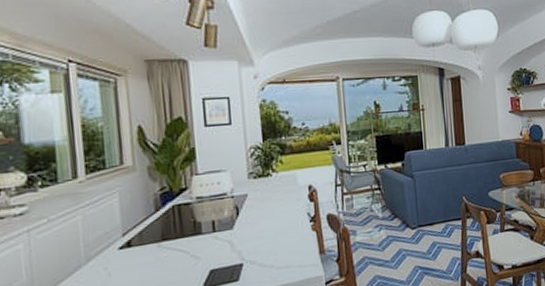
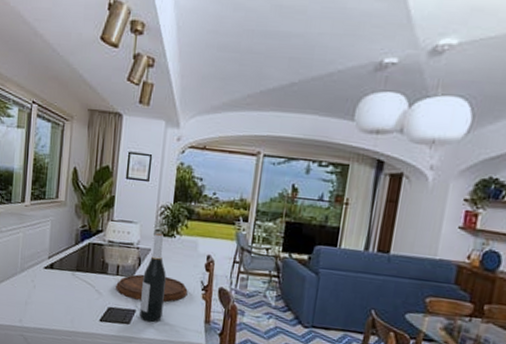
cutting board: none [215,218,296,253] -> present [116,274,188,302]
wine bottle: none [244,175,274,273] -> present [139,232,166,322]

